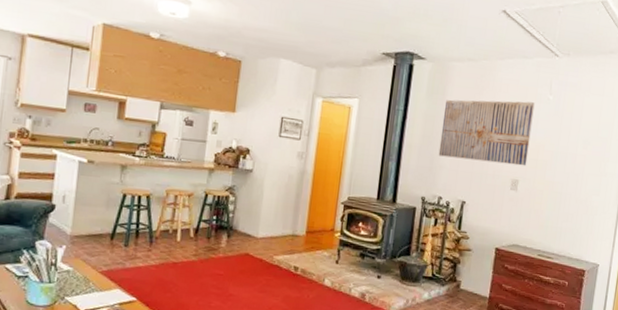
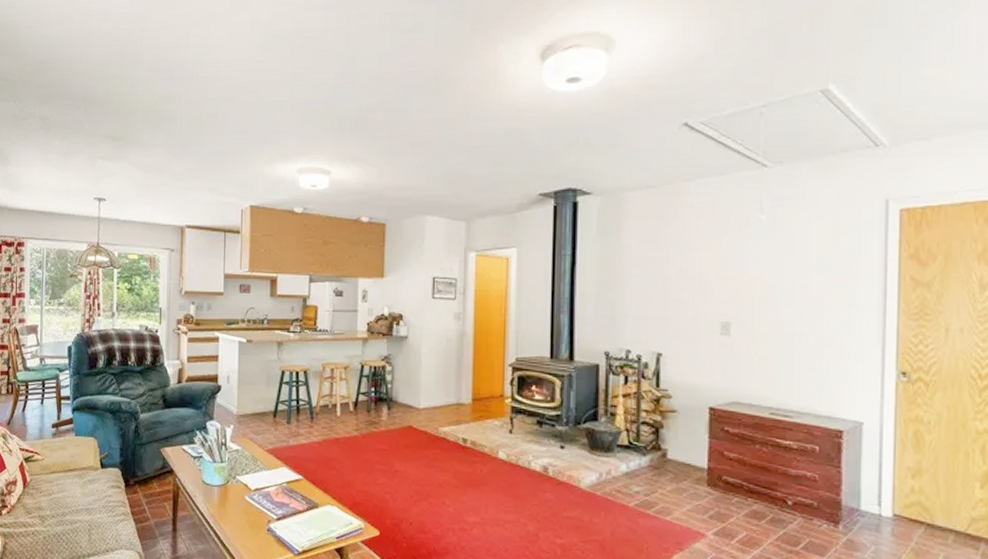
wall art: present [438,99,535,166] -> none [620,226,741,305]

